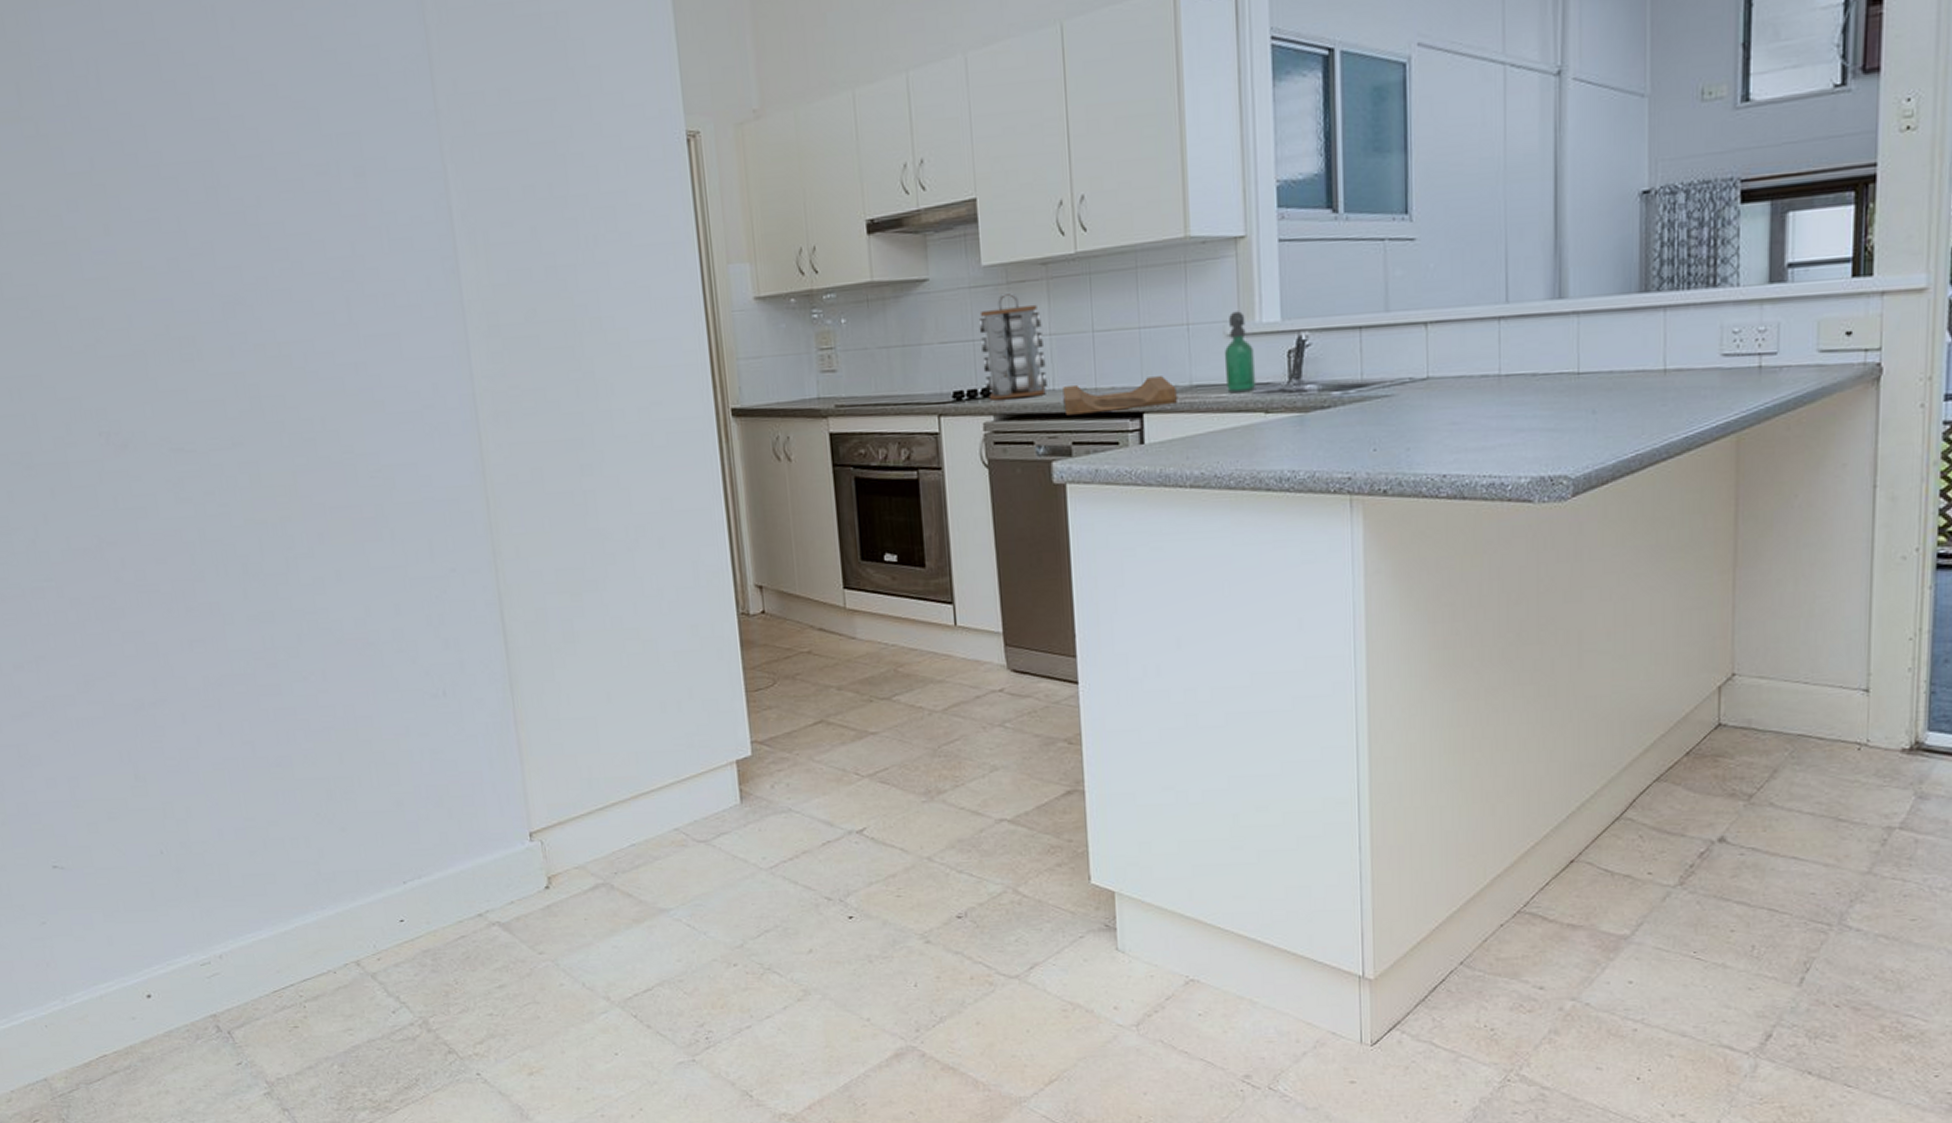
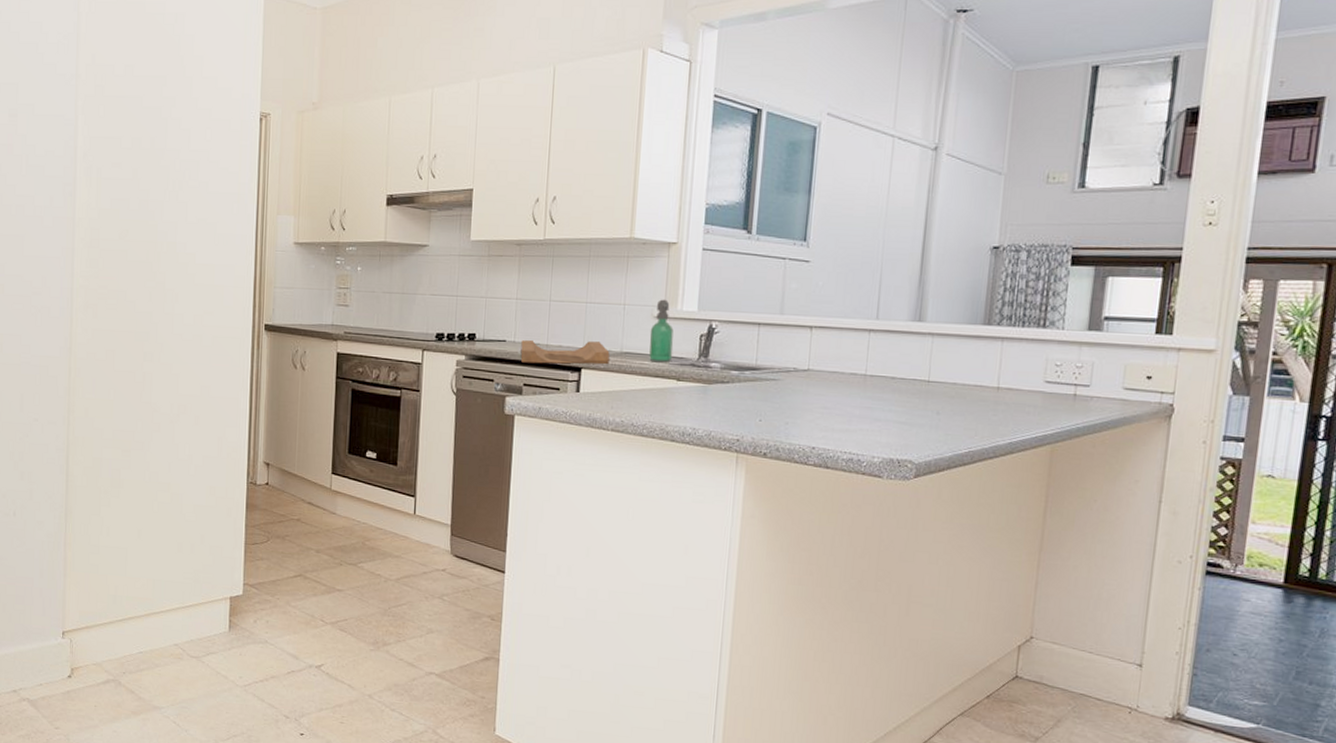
spice rack: present [978,292,1047,402] -> none [462,262,512,346]

